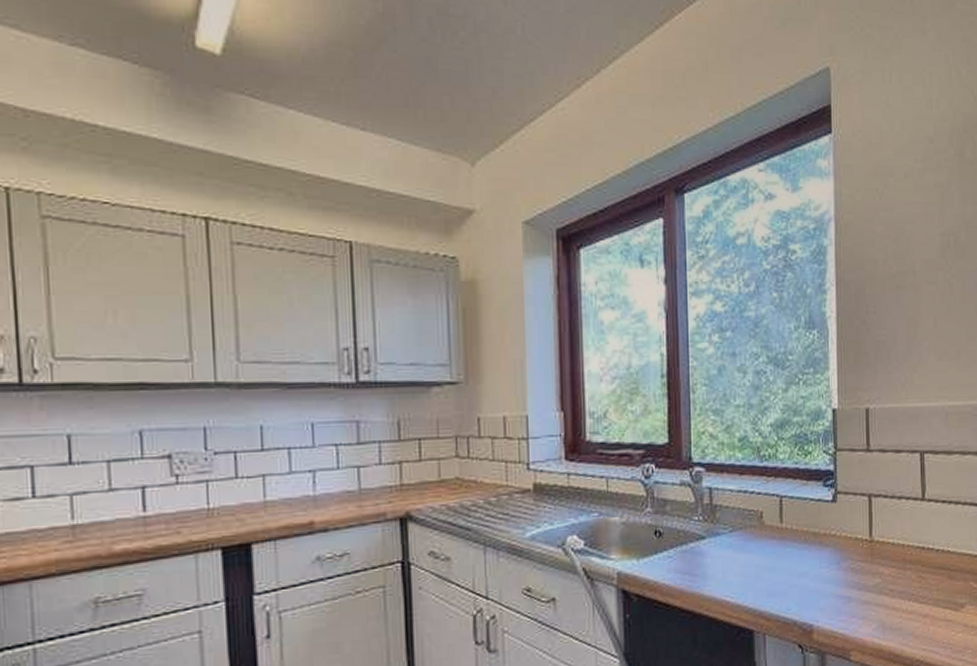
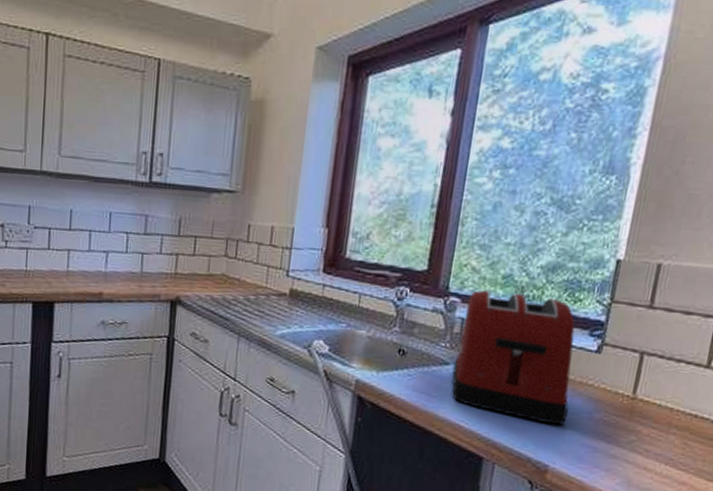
toaster: none [710,455,819,582] -> present [452,289,575,425]

